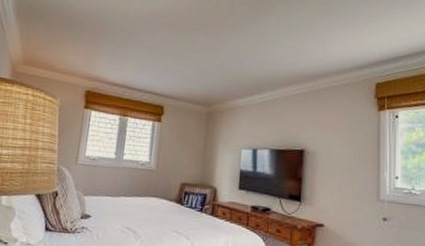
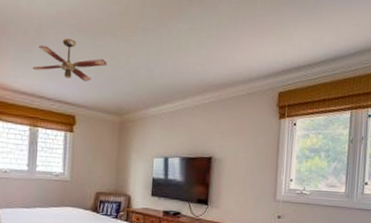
ceiling fan: none [126,35,197,74] -> present [32,38,107,81]

